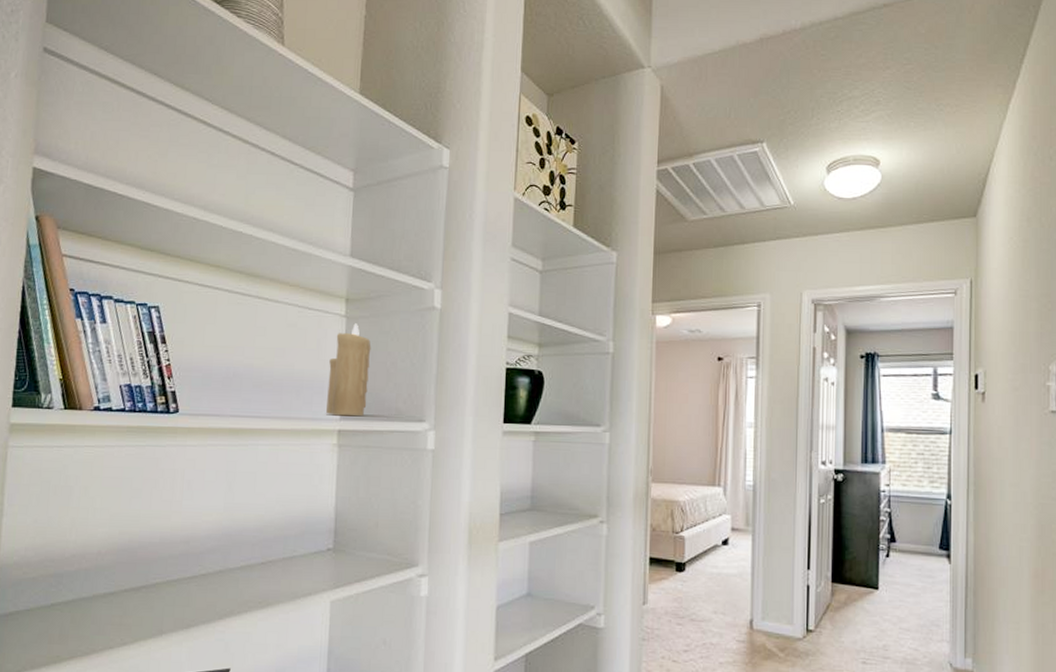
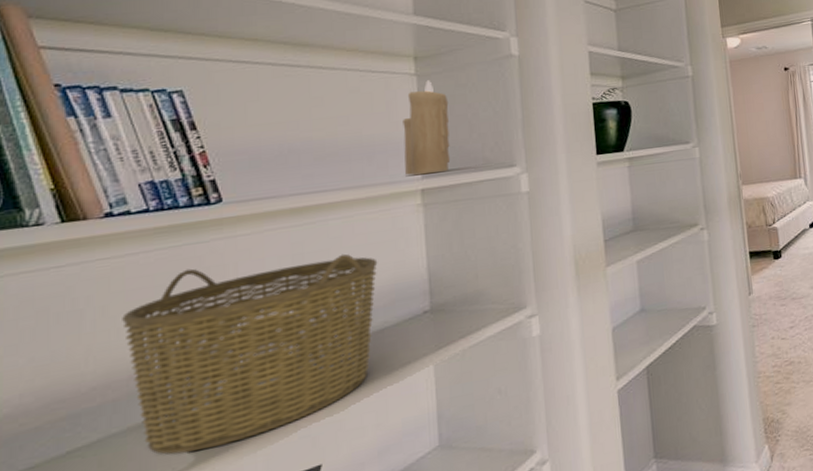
basket: none [98,467,294,630] -> present [122,253,378,455]

